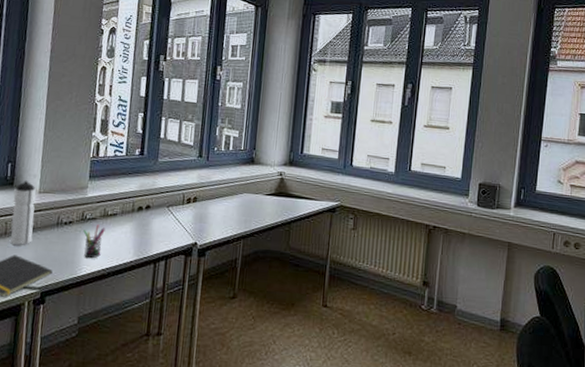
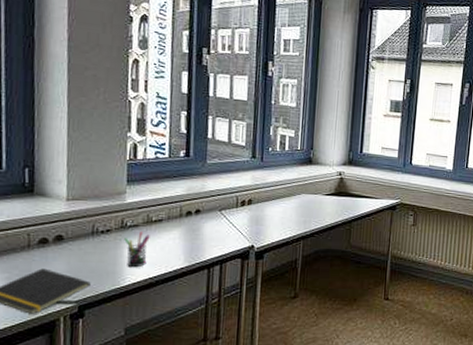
water bottle: present [10,180,36,245] -> none [35,186,64,257]

